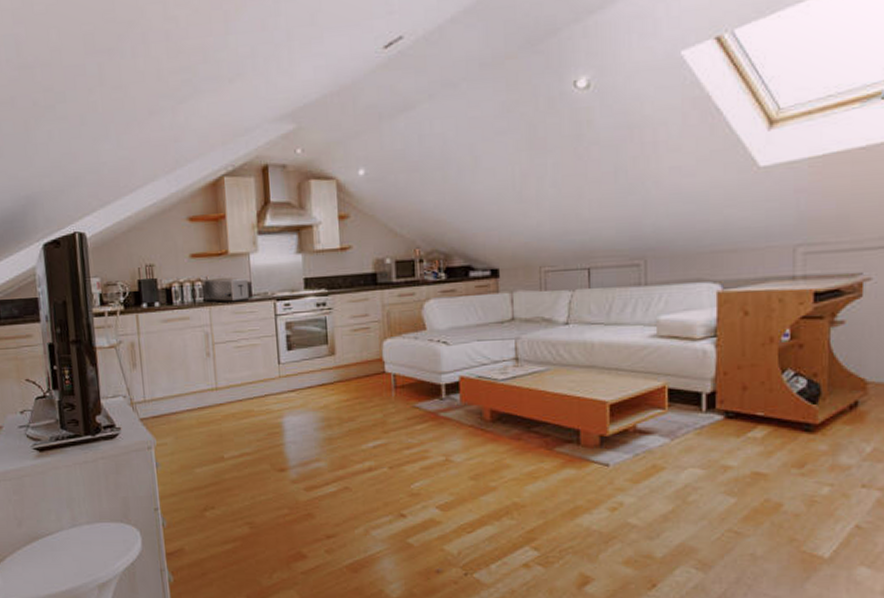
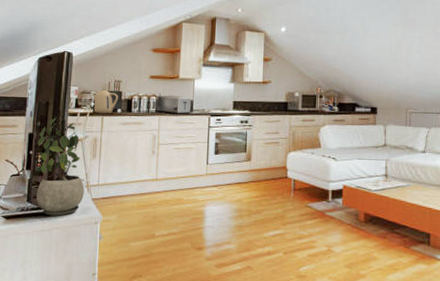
potted plant: none [60,318,129,444] -> present [36,116,84,216]
kettle: none [119,278,154,311] -> present [92,90,119,114]

